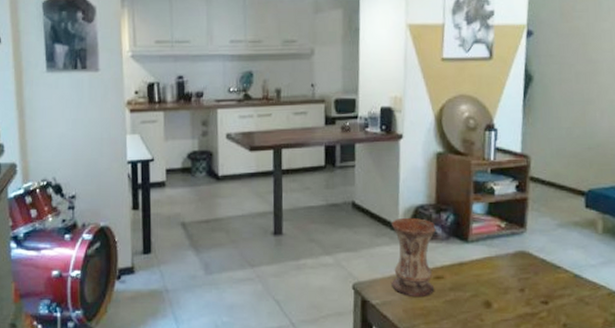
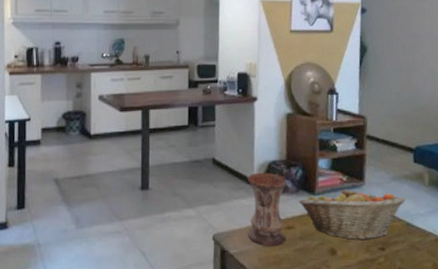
fruit basket: none [449,235,575,293] -> present [298,187,406,240]

